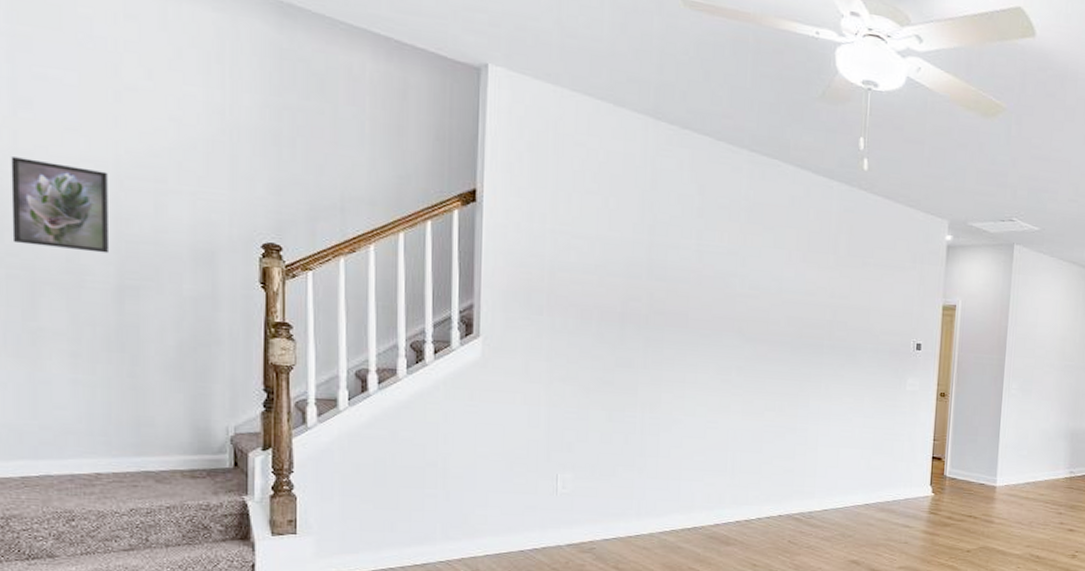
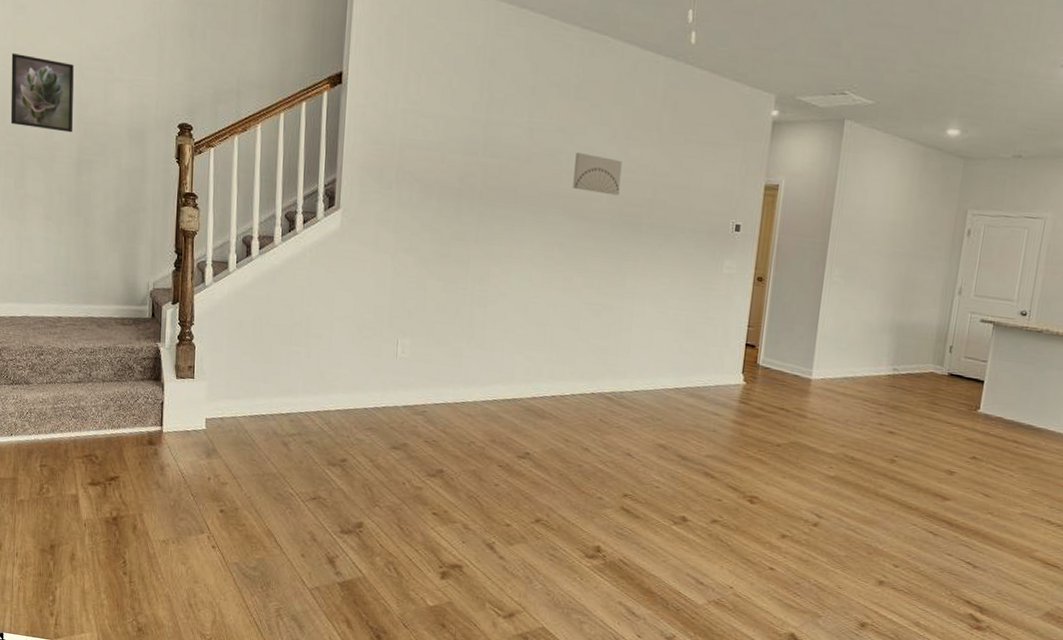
wall art: none [748,275,800,318] -> present [573,153,622,196]

